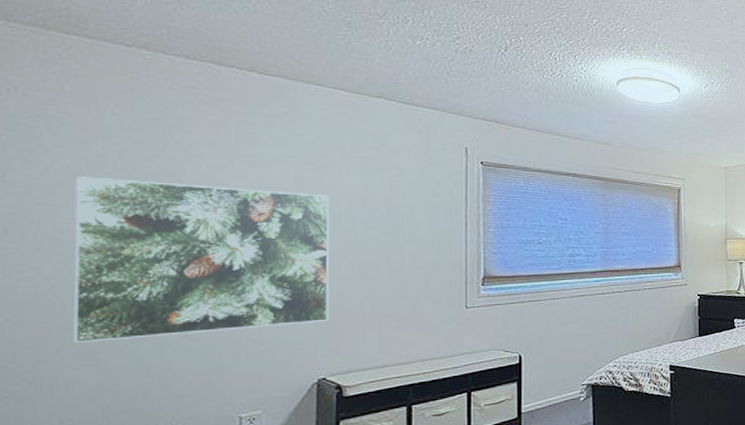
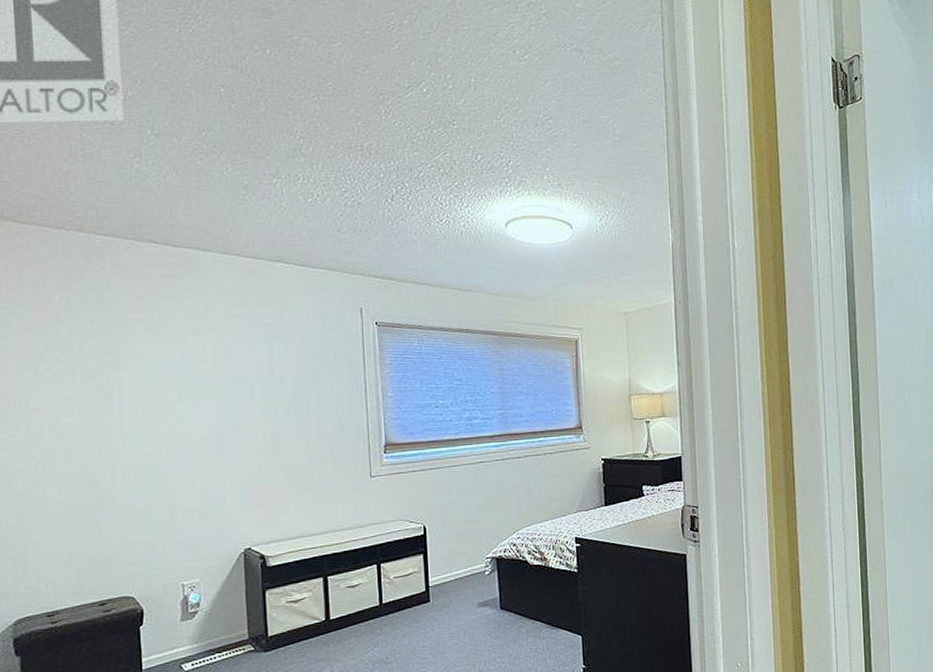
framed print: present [73,176,330,344] -> none [38,358,249,515]

